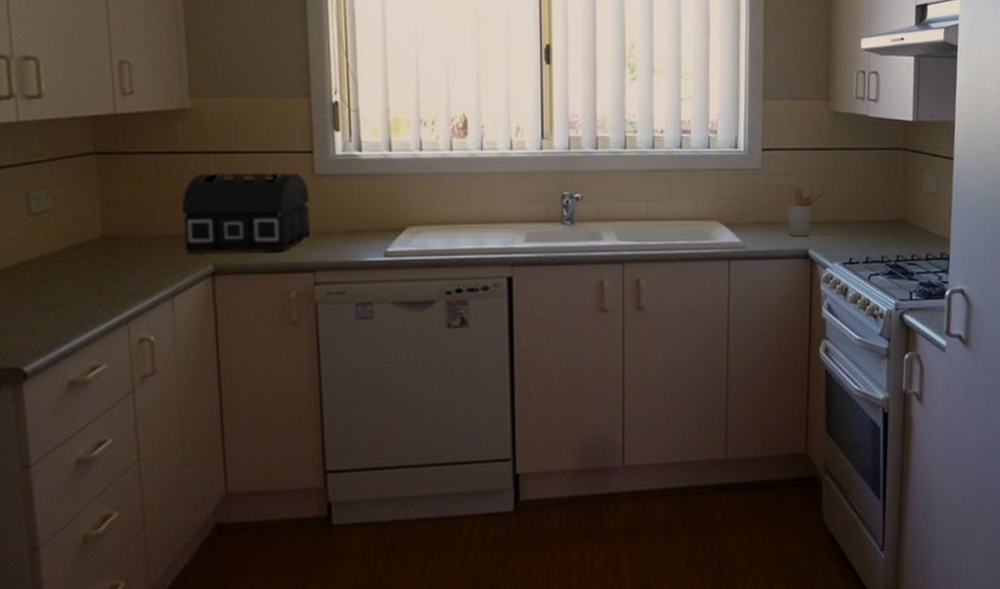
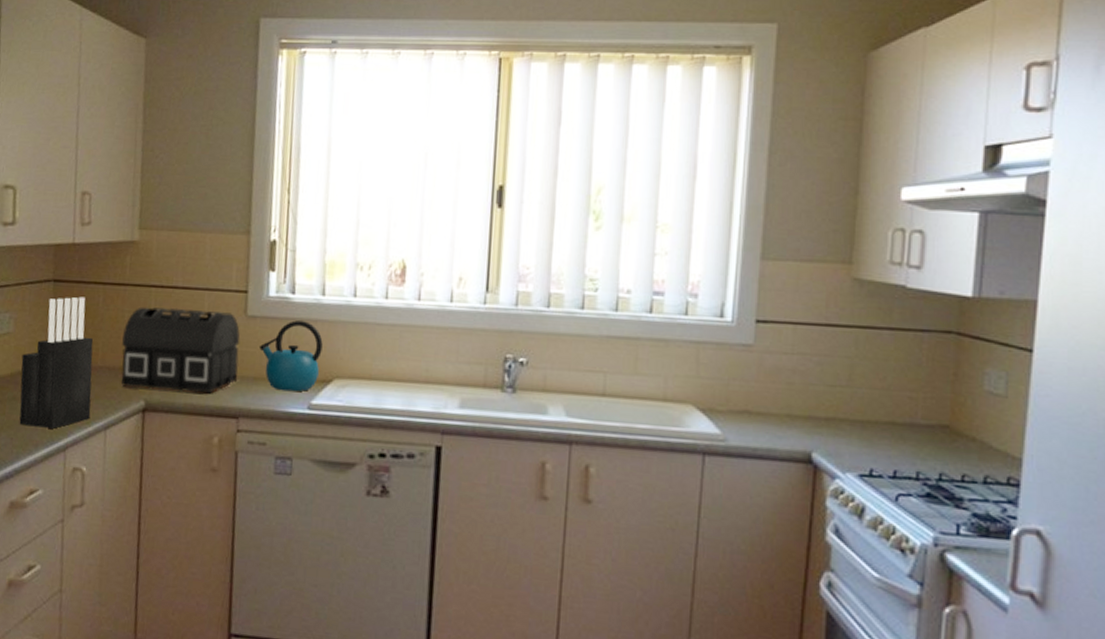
knife block: none [66,168,154,303] -> present [19,296,94,429]
kettle: none [329,176,393,242] -> present [258,320,323,392]
utensil holder: present [786,188,823,237] -> none [784,373,837,436]

